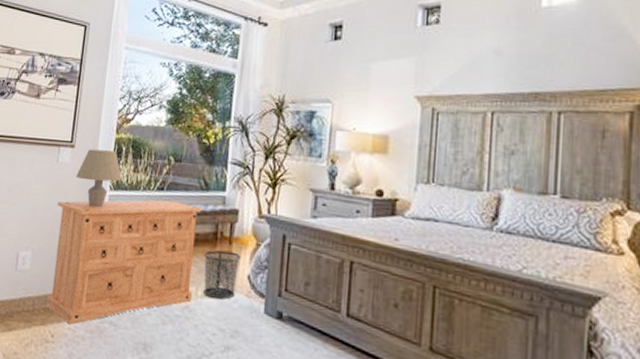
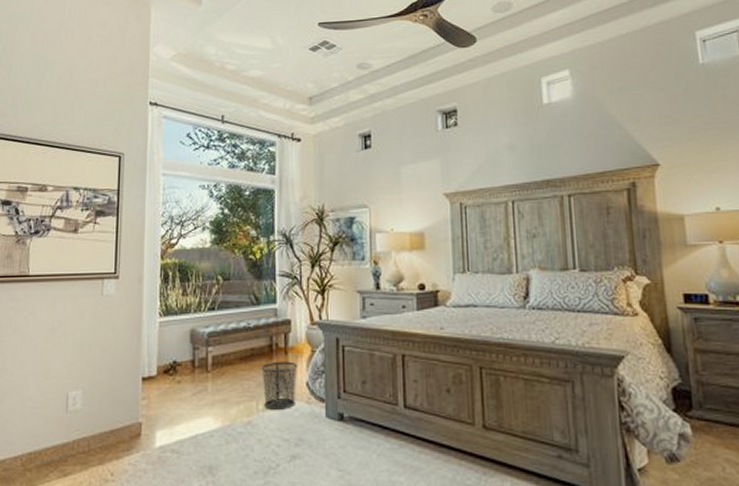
dresser: present [46,200,201,325] -> none [103,319,254,460]
table lamp: present [76,149,122,208] -> none [123,277,171,336]

